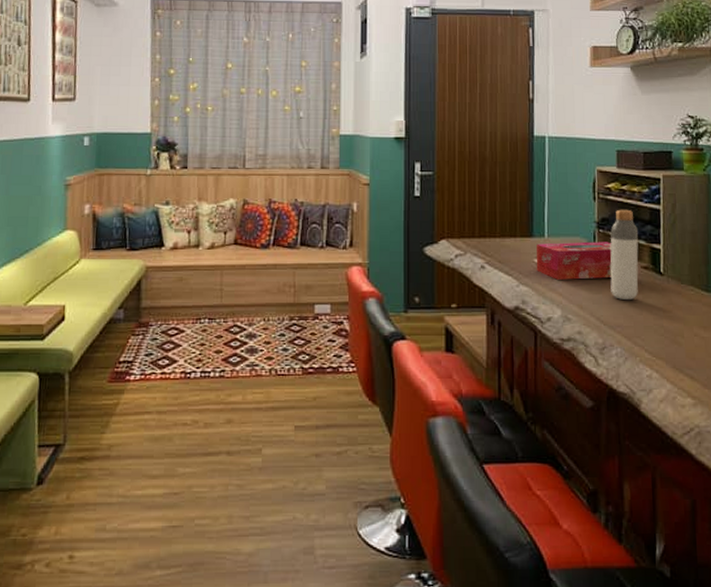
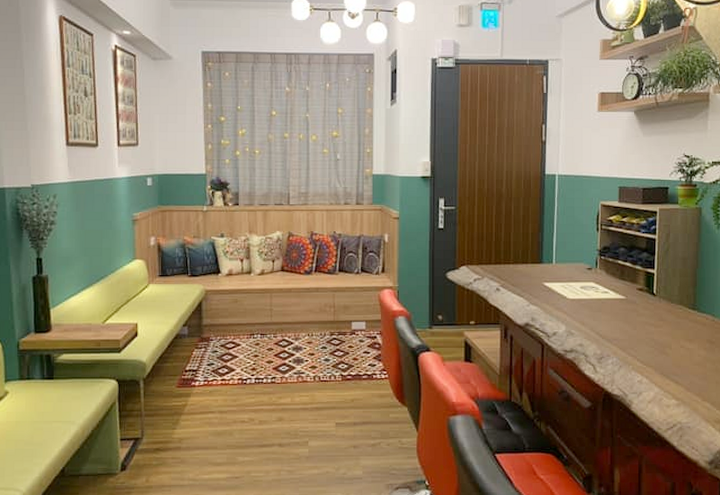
tissue box: present [536,241,612,280] -> none [544,267,612,300]
bottle: present [610,209,639,300] -> none [609,239,635,317]

